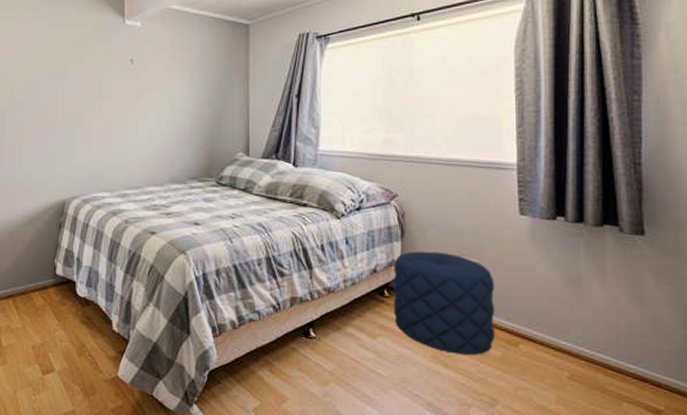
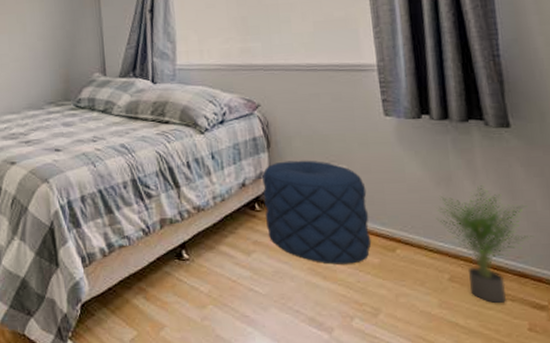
potted plant: none [561,289,658,405] -> present [436,185,534,304]

